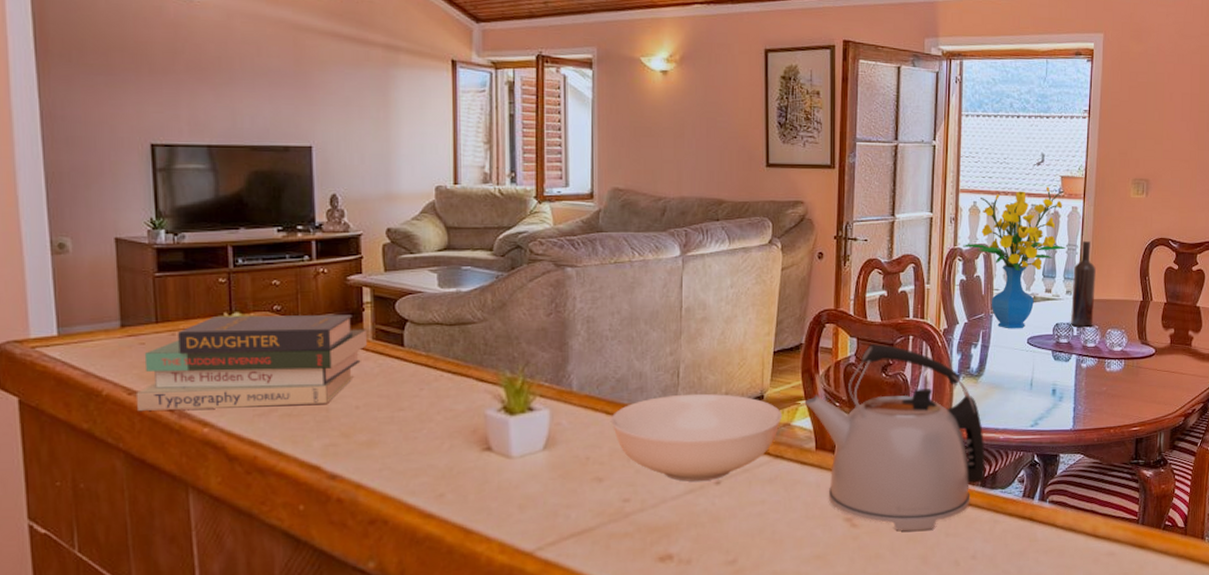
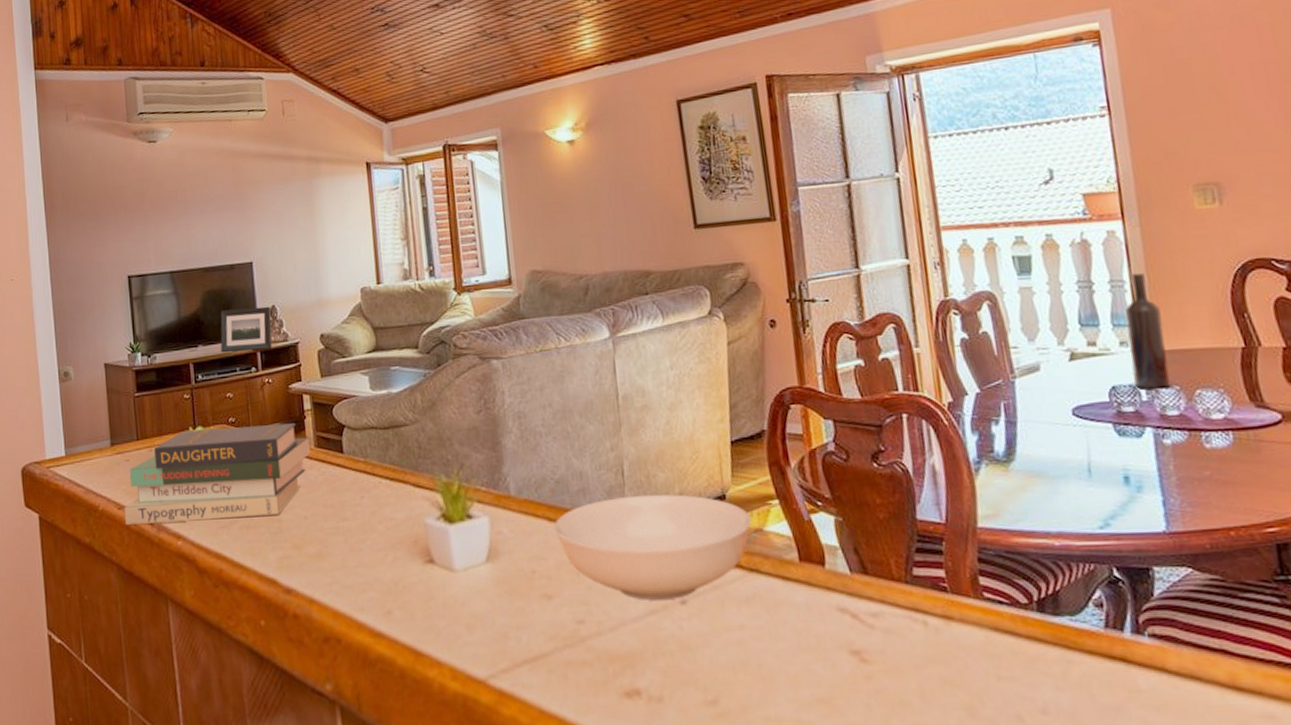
picture frame: none [267,194,331,238] -> present [220,306,272,353]
kettle: present [804,344,985,531] -> none [777,426,1042,671]
bouquet: present [962,186,1066,329] -> none [956,209,1108,398]

